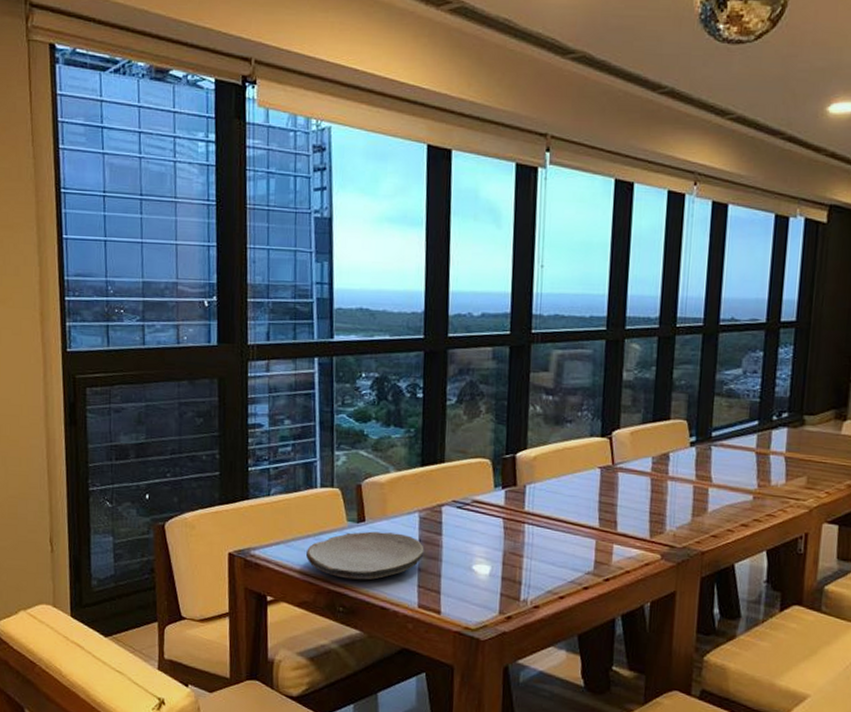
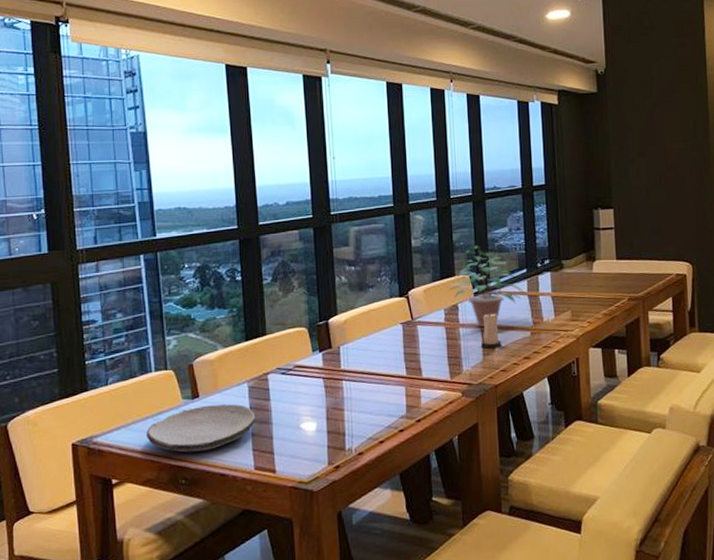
potted plant: none [659,385,752,483] -> present [447,245,525,327]
candle: none [691,465,716,509] -> present [481,311,501,348]

